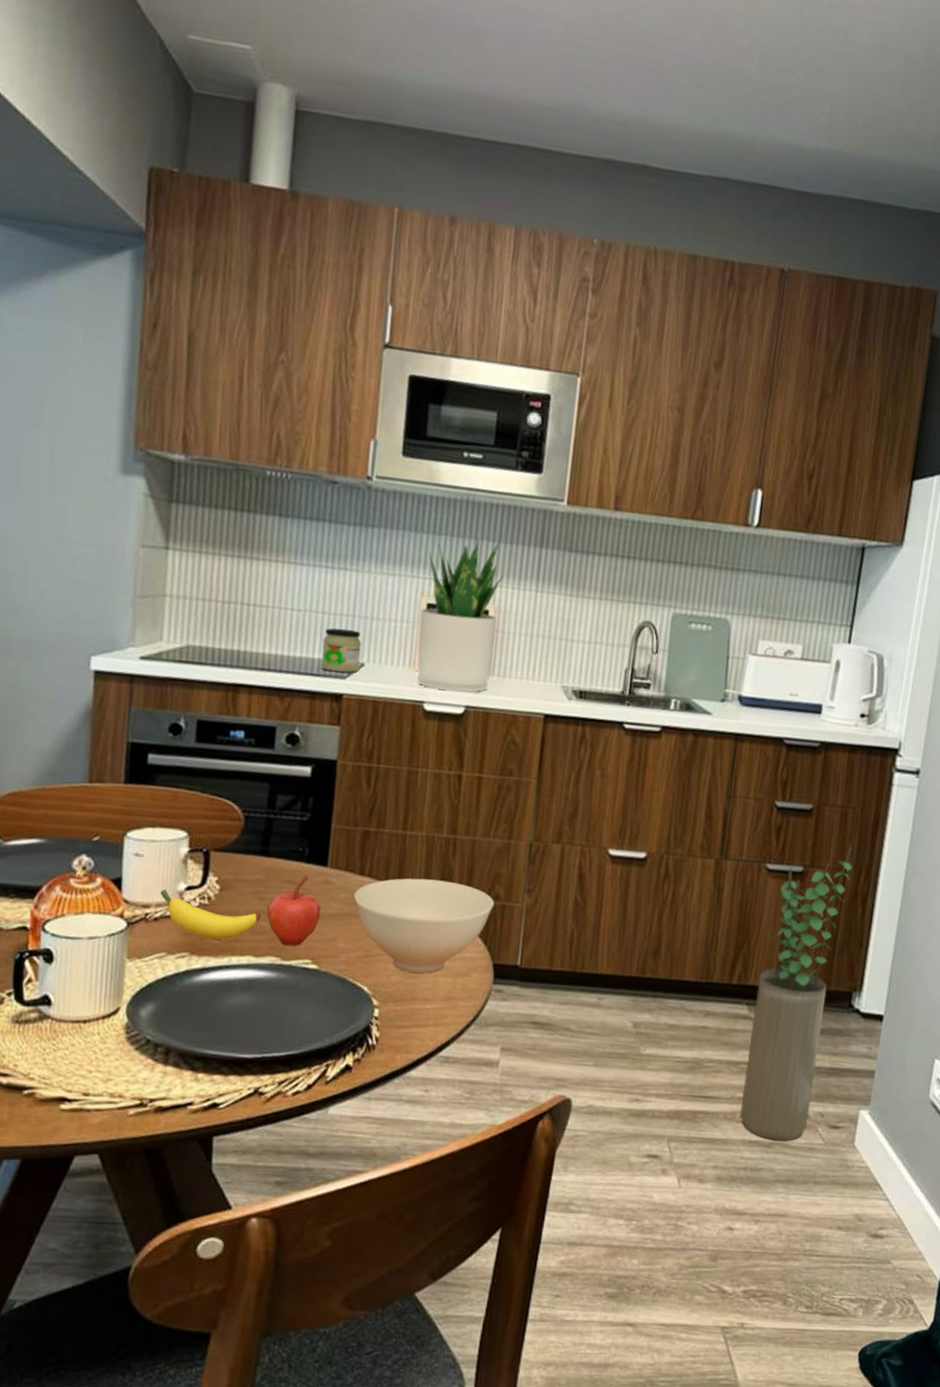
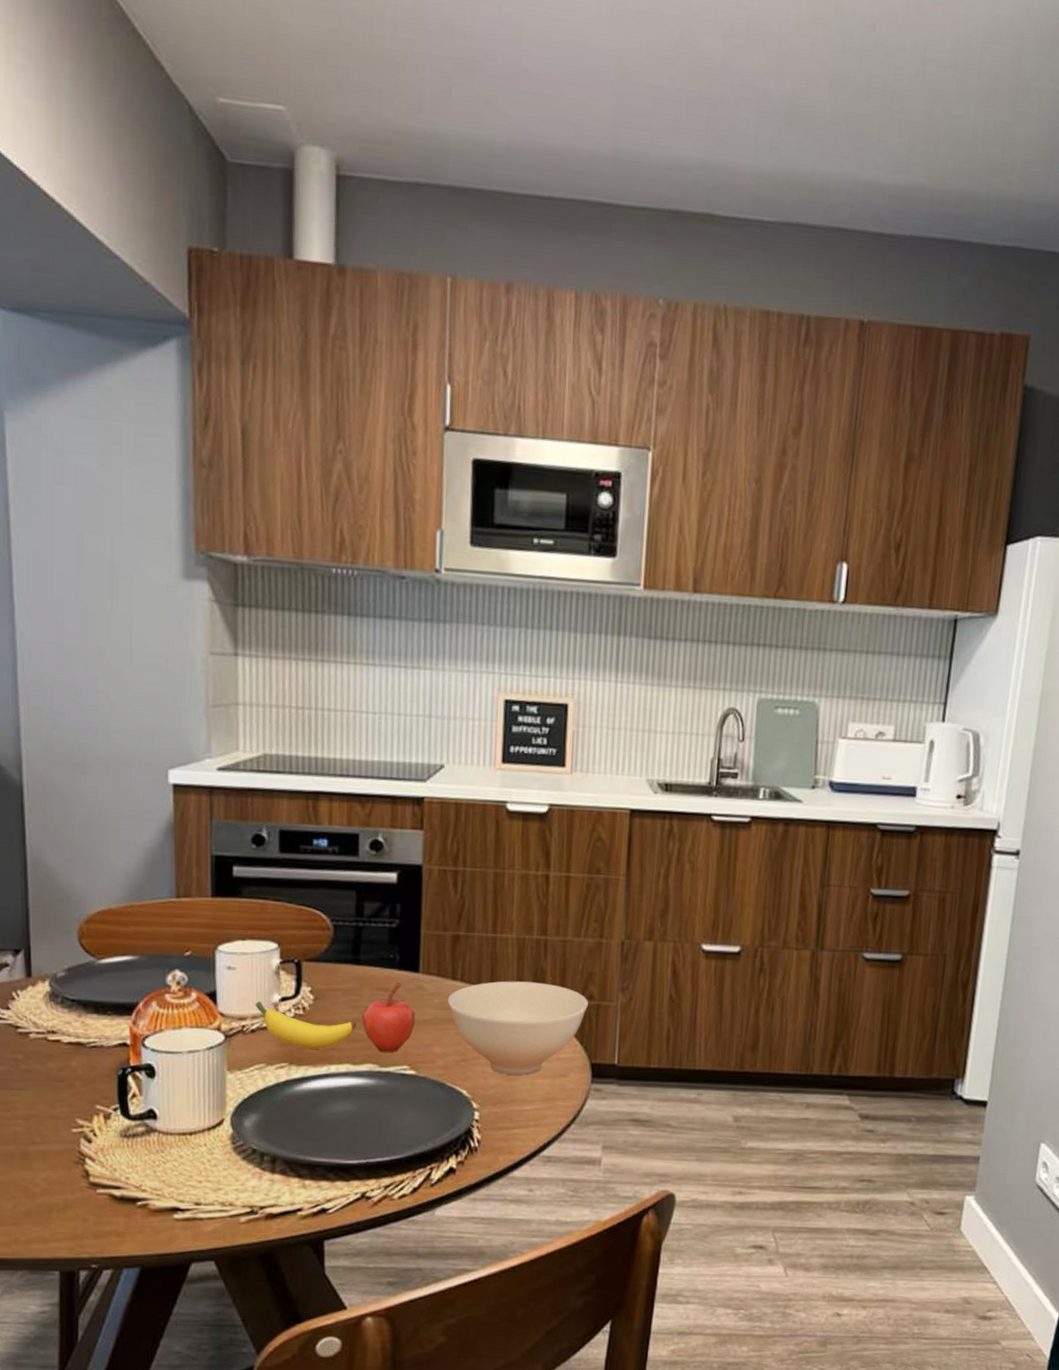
jar: present [321,628,362,673] -> none [400,729,440,776]
planter: present [417,538,504,693] -> none [497,629,582,791]
vase: present [739,847,852,1141] -> none [844,932,952,1229]

